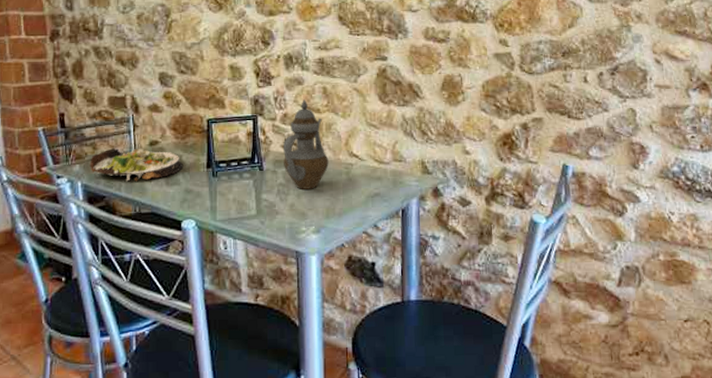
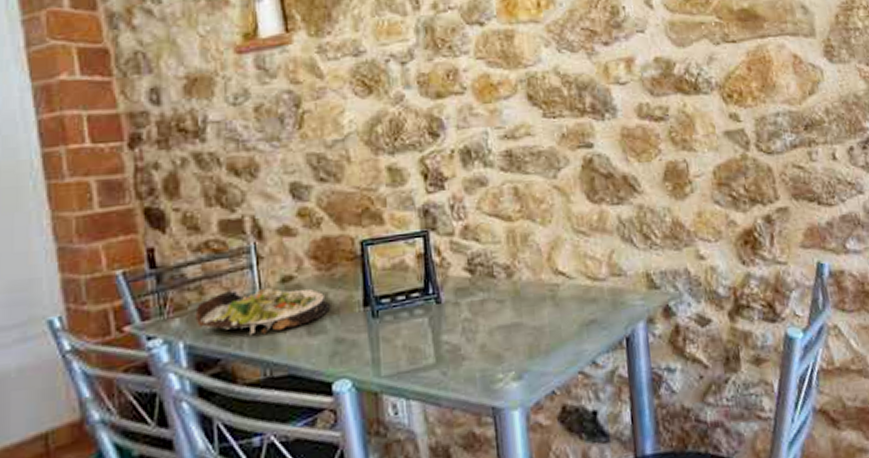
teapot: present [283,99,329,189] -> none [466,205,528,324]

